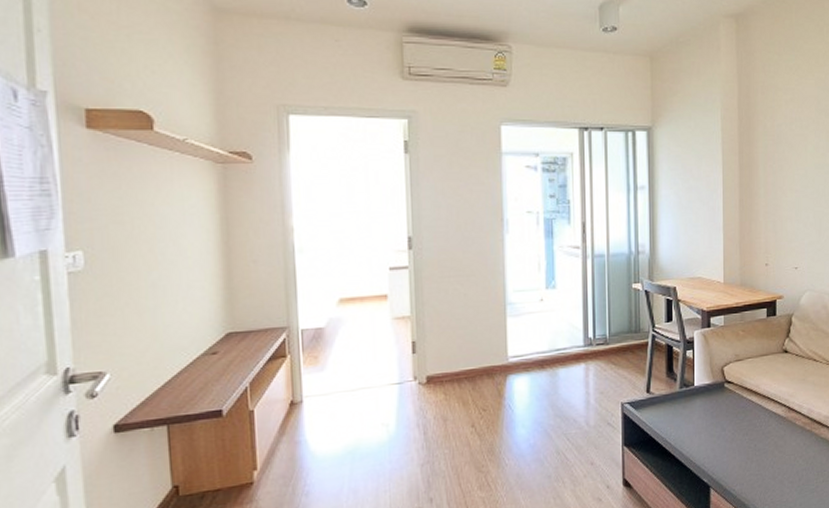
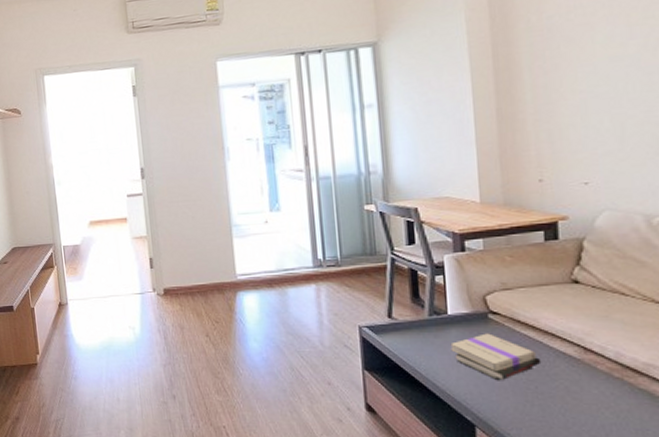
books: none [695,401,760,443] -> present [450,333,542,381]

